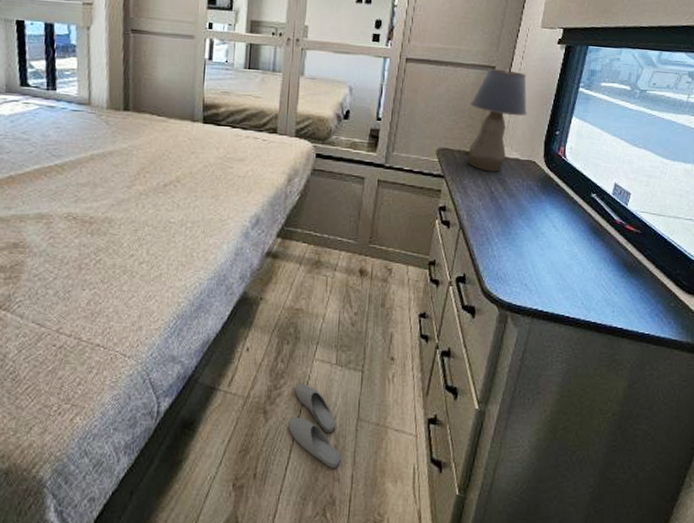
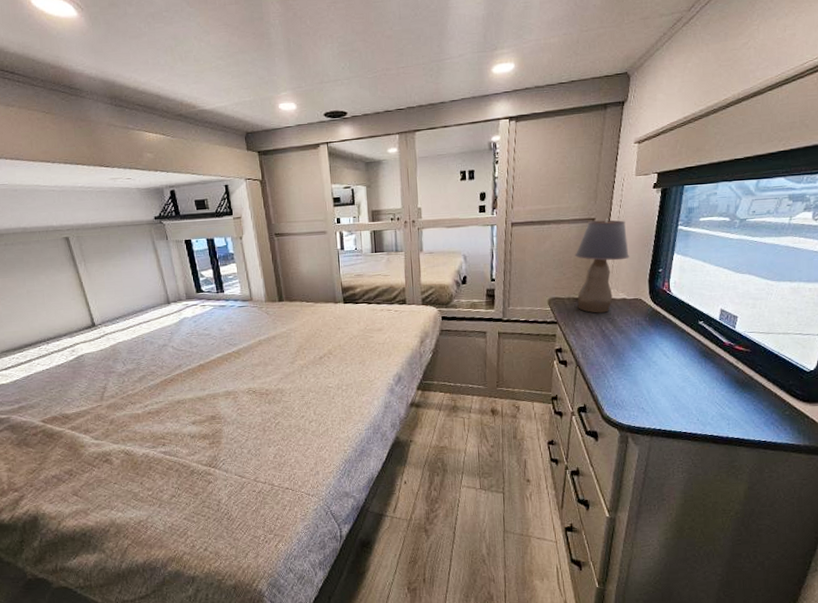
slippers: present [288,383,341,469] -> none [446,506,494,572]

